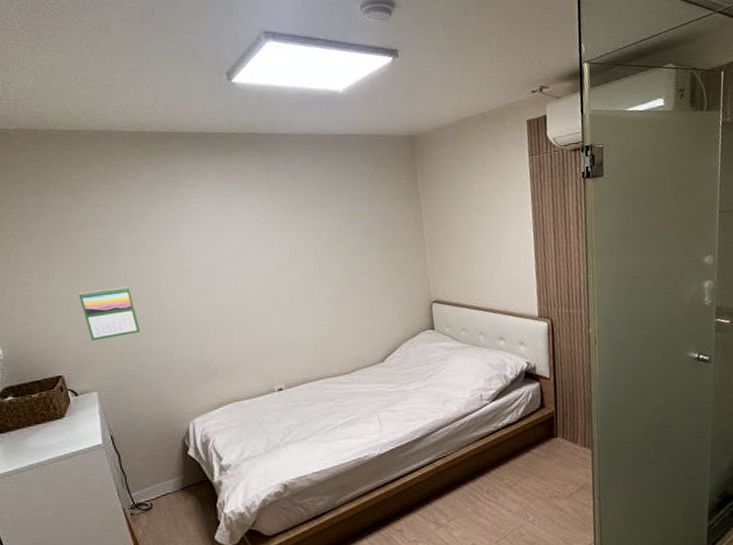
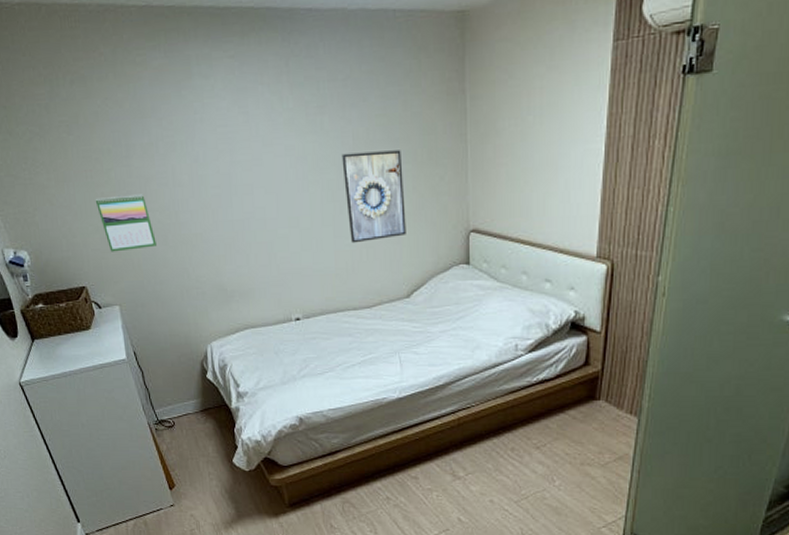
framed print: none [317,240,377,319] -> present [341,150,406,244]

